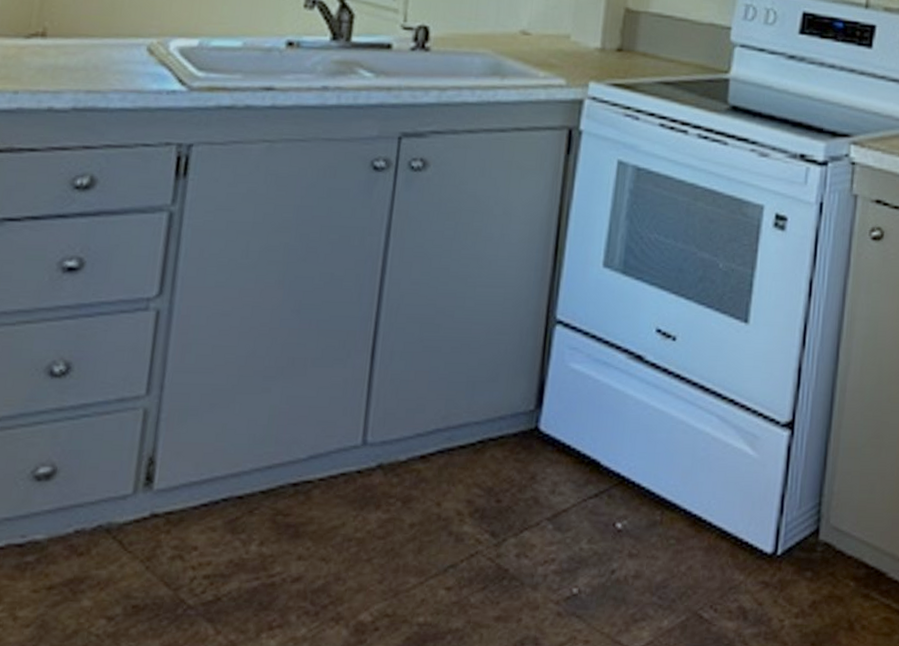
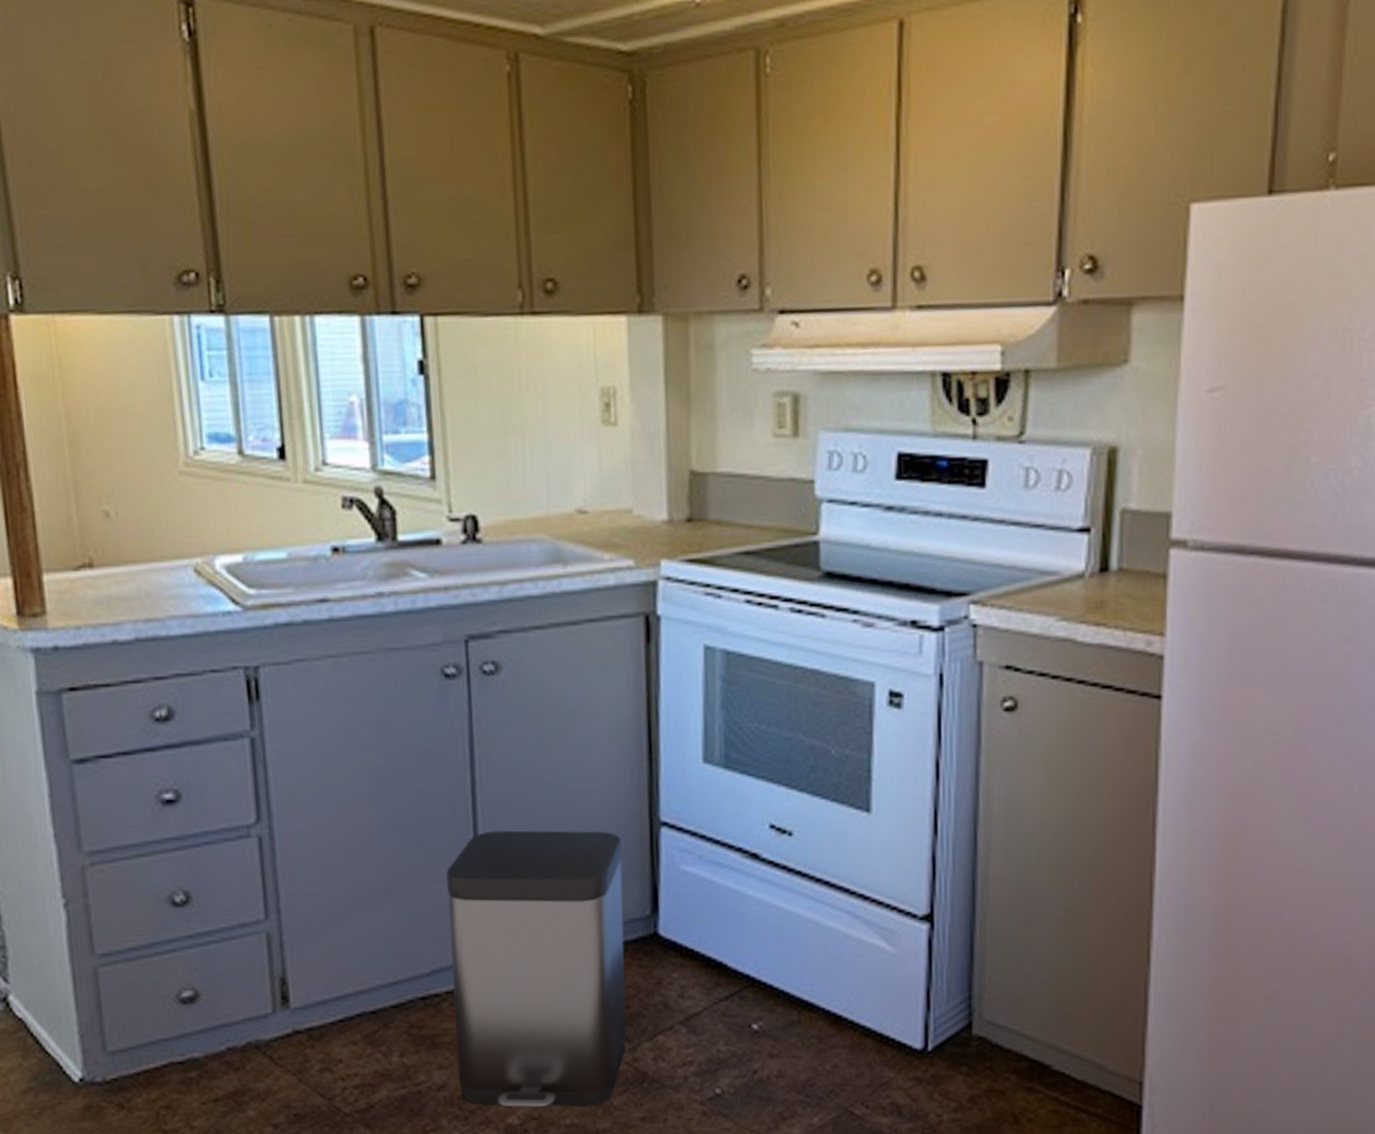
pedal bin: none [315,319,517,605] -> present [445,830,626,1108]

